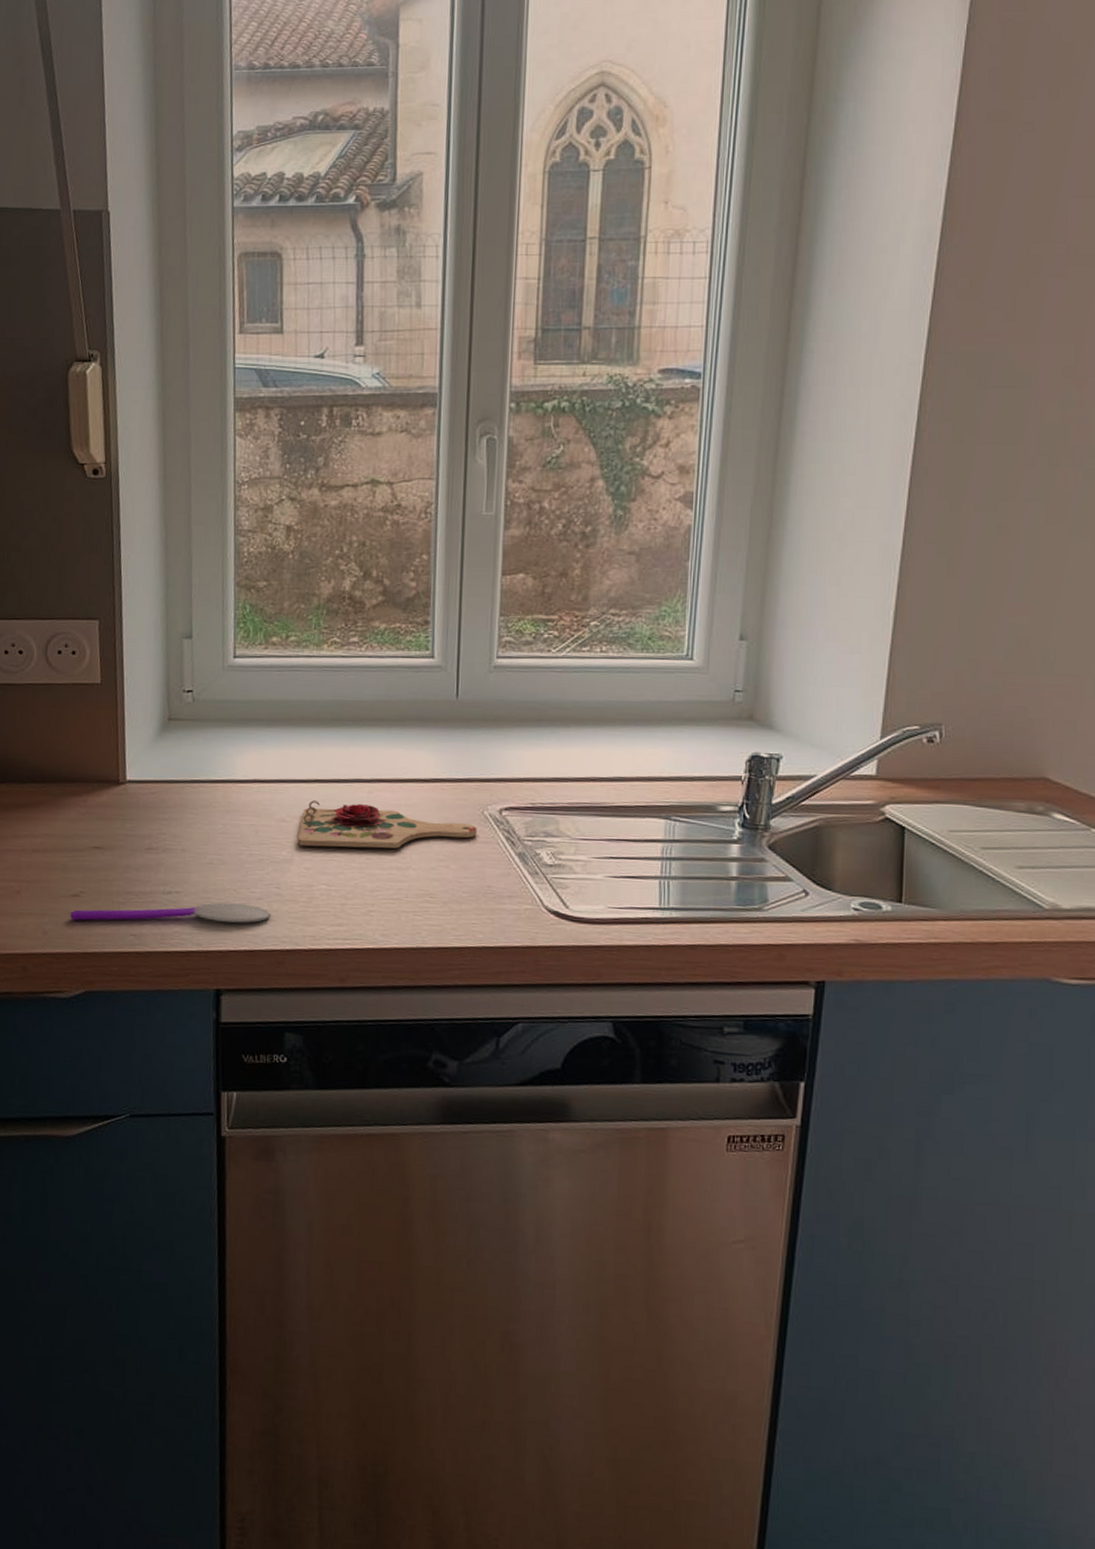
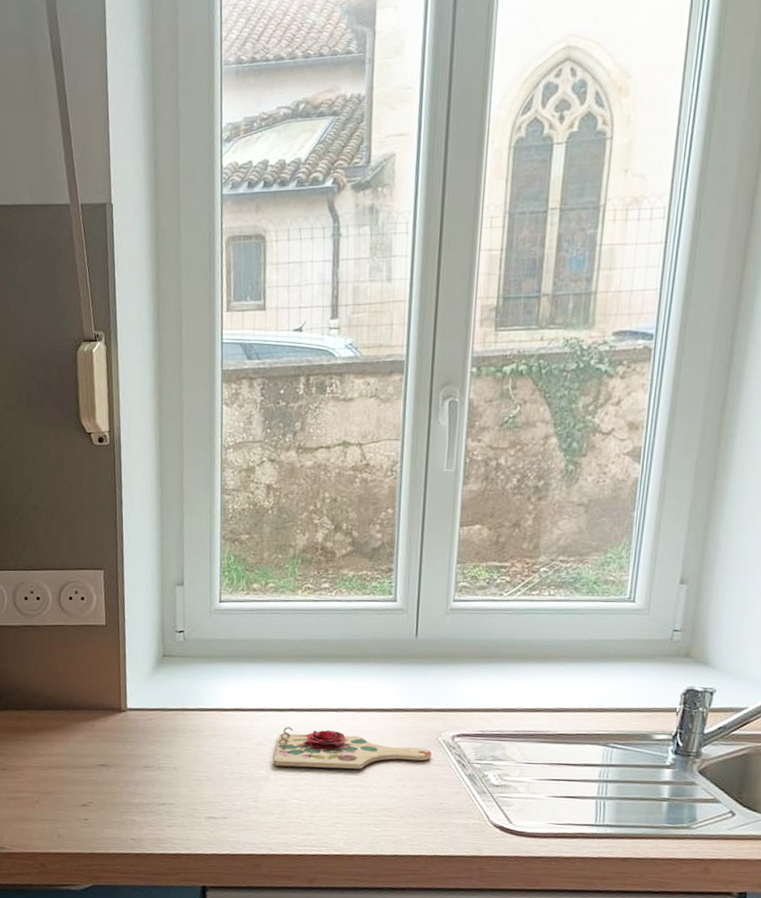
spoon: present [70,902,271,923] -> none [80,813,250,831]

